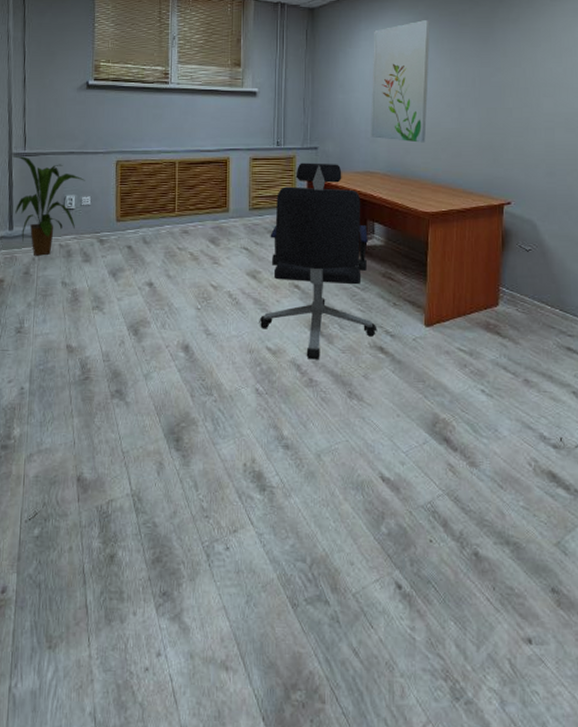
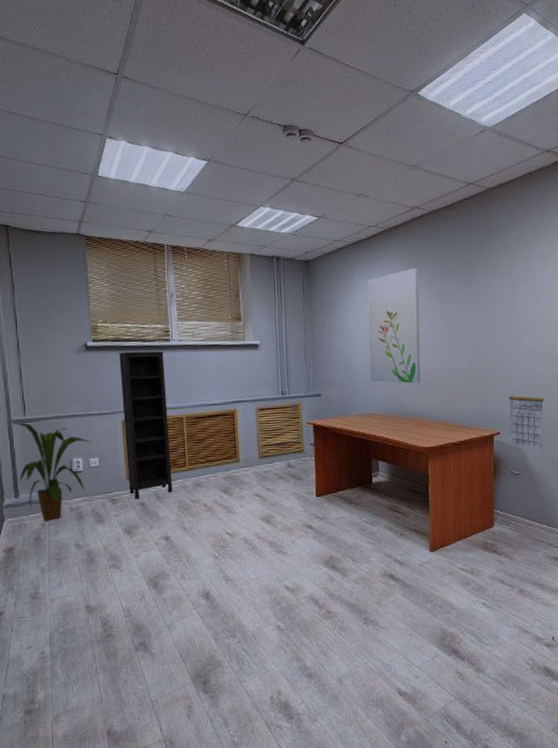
bookcase: none [117,92,162,242] -> present [119,351,173,499]
office chair: present [258,162,377,360] -> none [275,408,387,593]
calendar: none [520,152,564,227] -> present [509,385,545,452]

